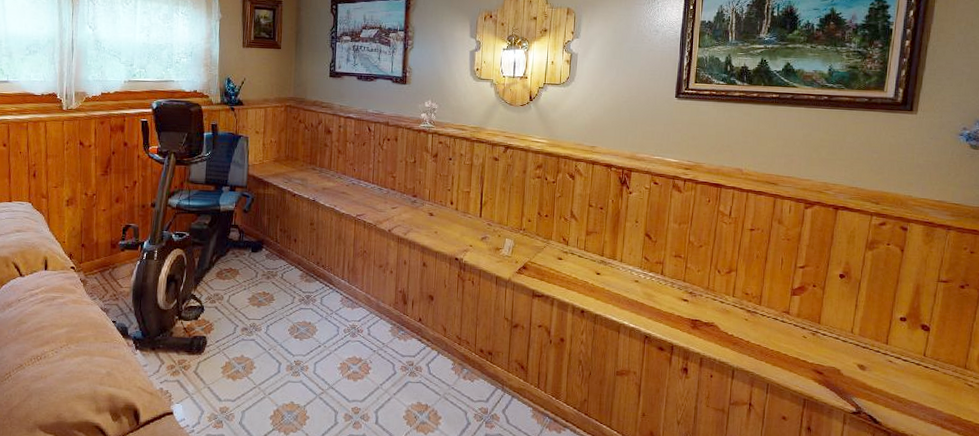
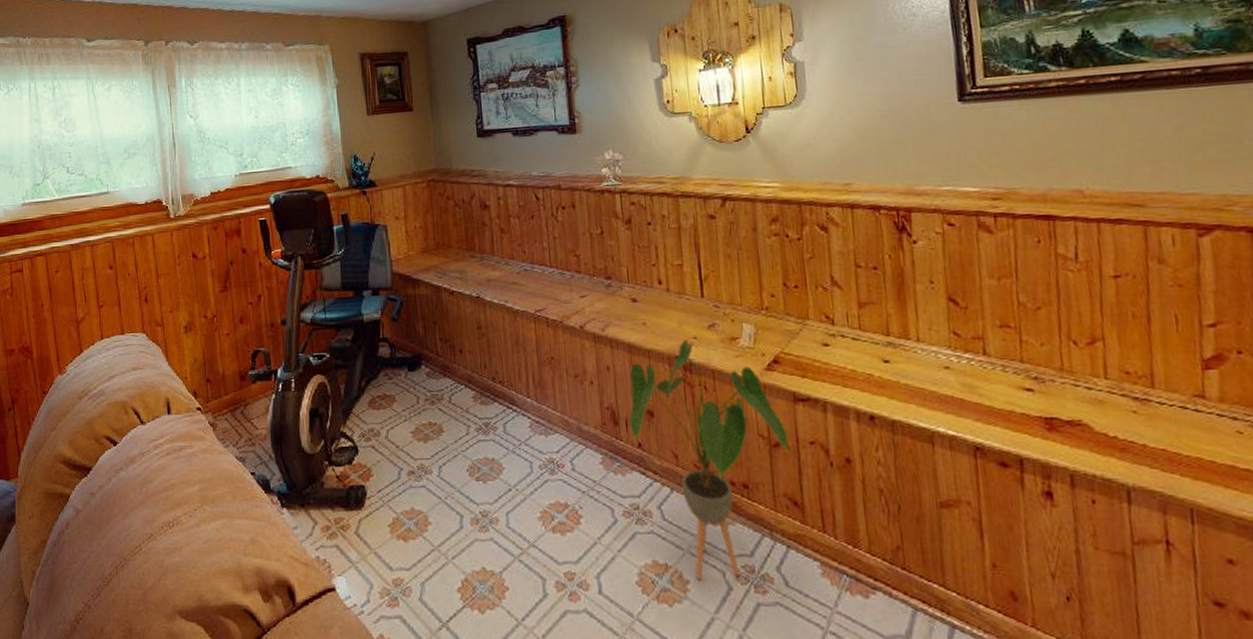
house plant: none [414,246,525,417] -> present [629,339,789,580]

